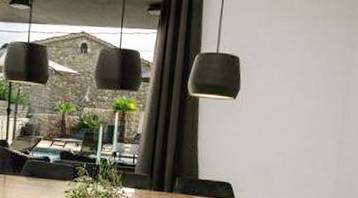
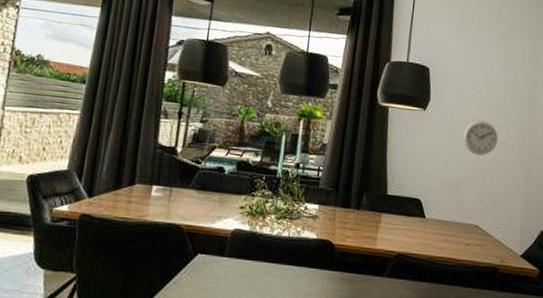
wall clock: none [273,106,309,141] -> present [462,120,498,156]

